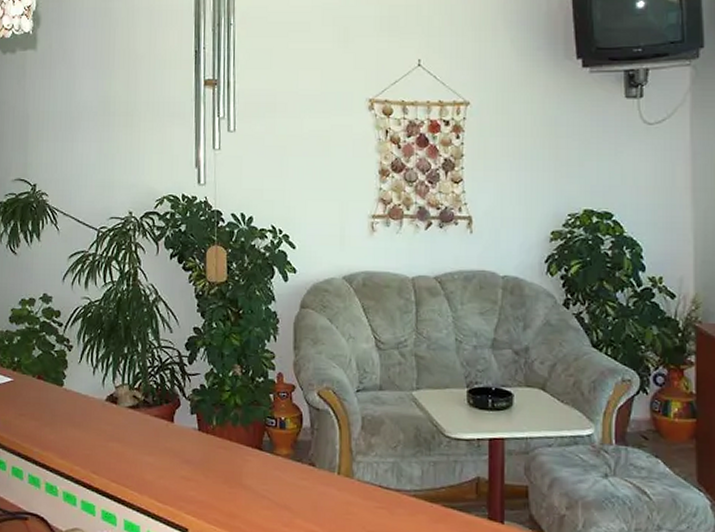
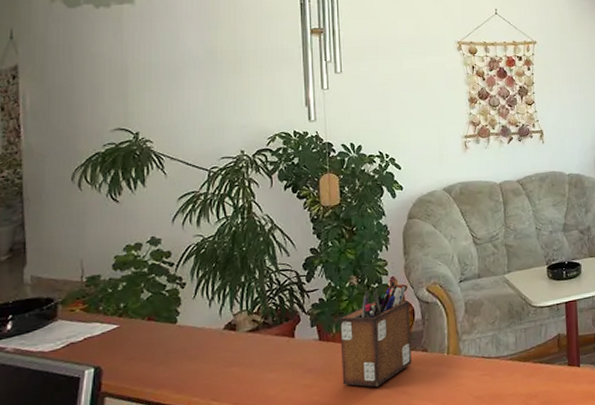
desk organizer: none [220,375,298,496] -> present [340,278,412,387]

